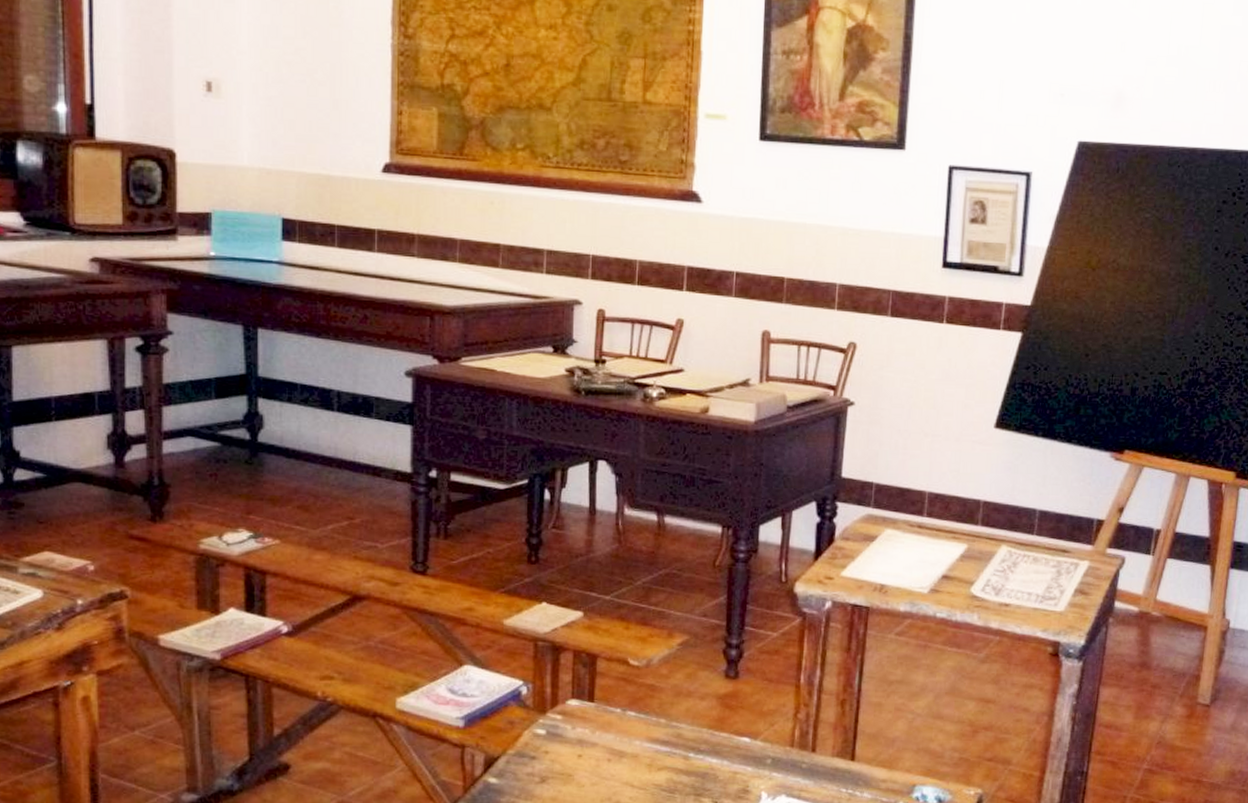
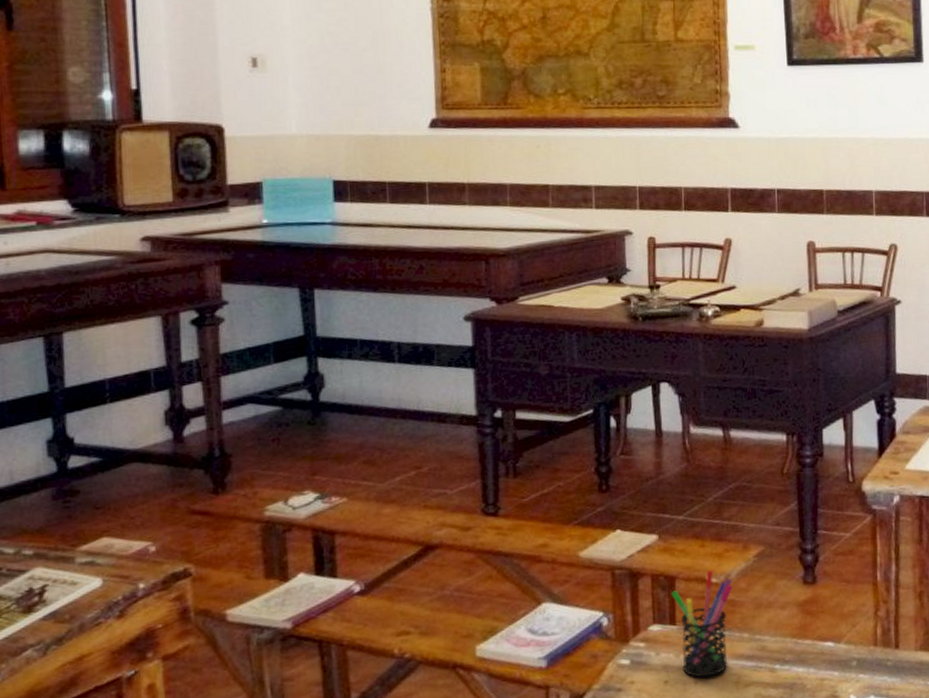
pen holder: none [591,653,654,756] -> present [671,570,733,678]

